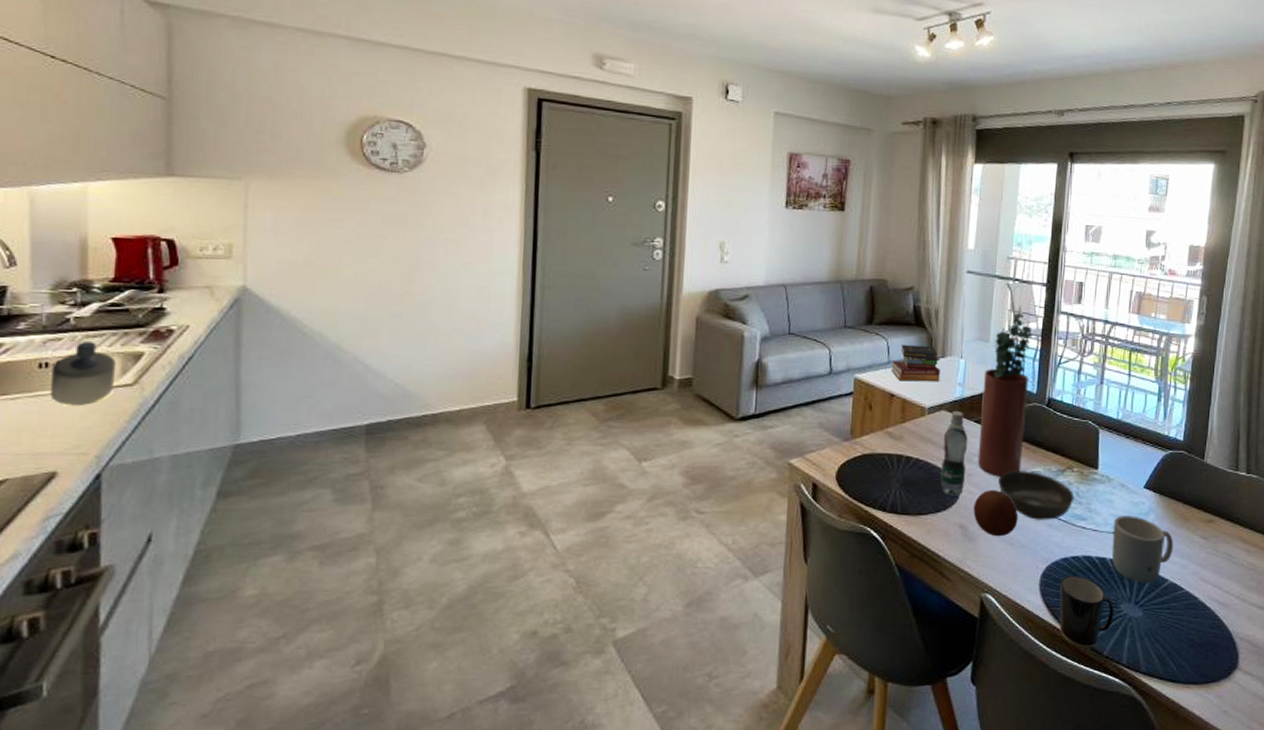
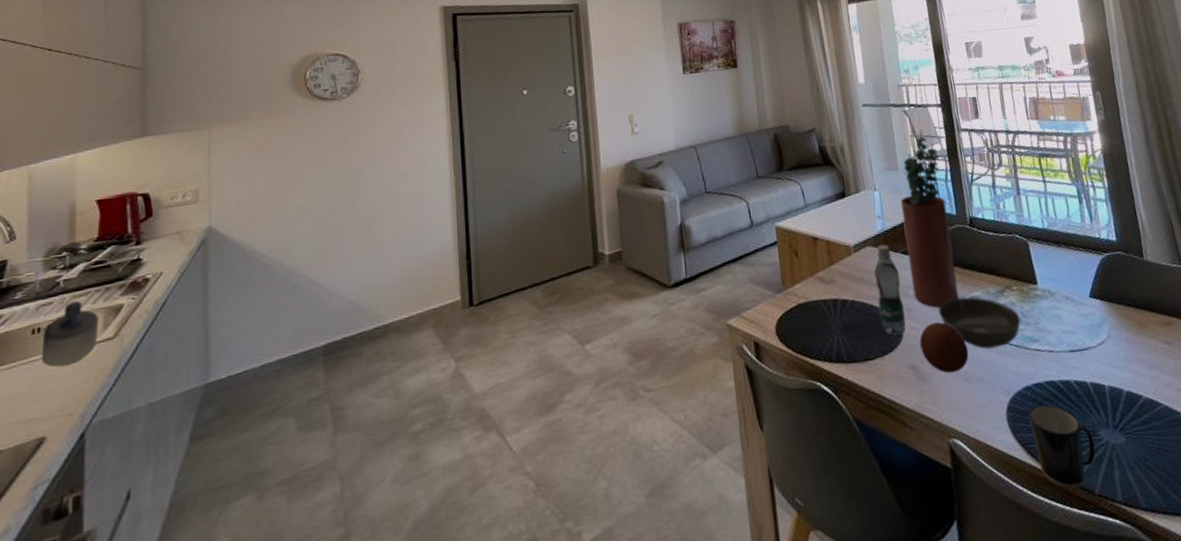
books: present [891,344,940,382] -> none [808,183,859,223]
mug: present [1111,515,1174,584] -> none [1067,329,1139,404]

